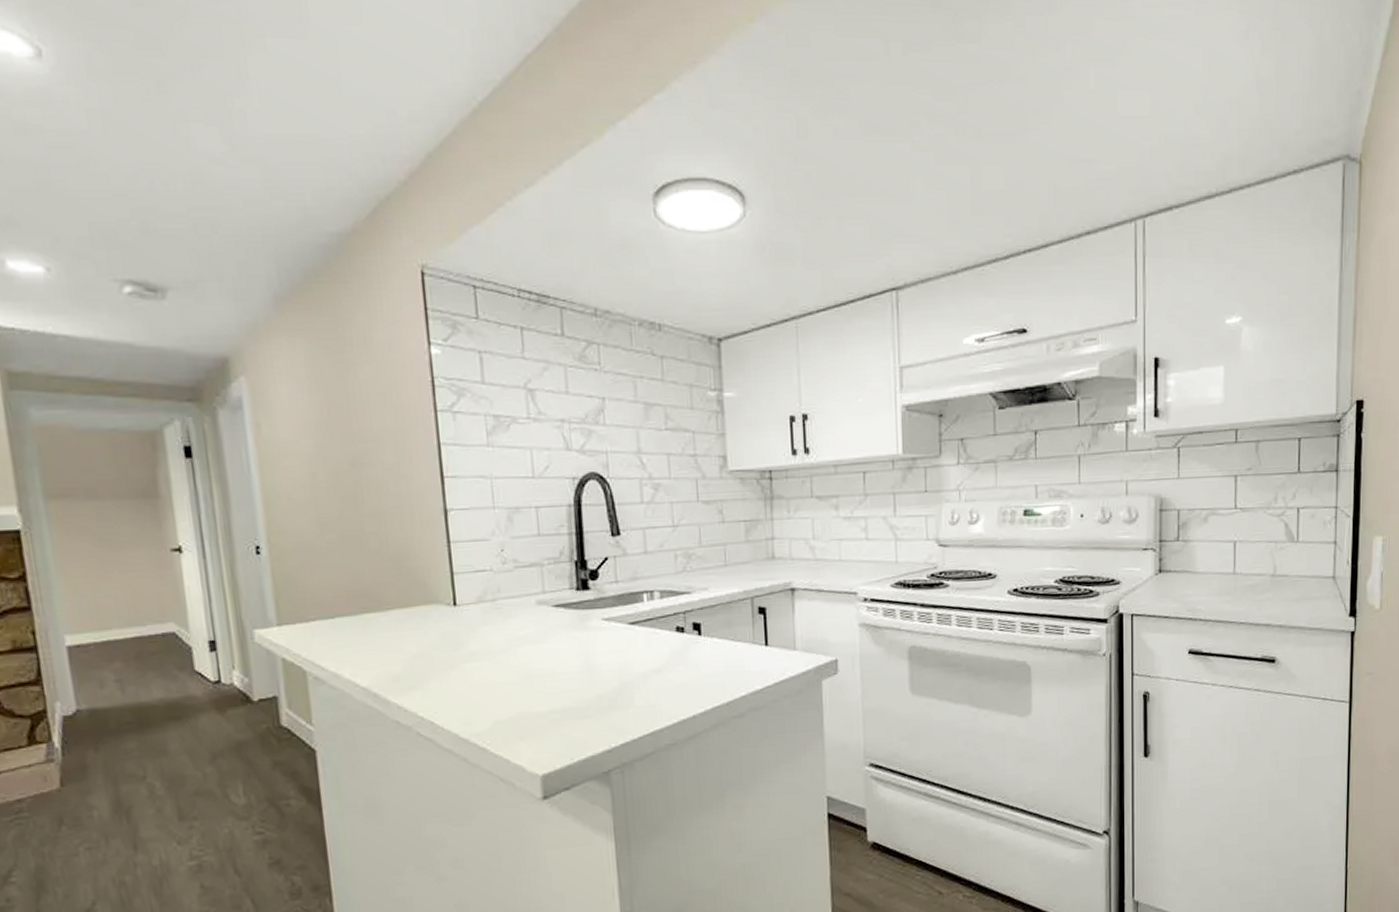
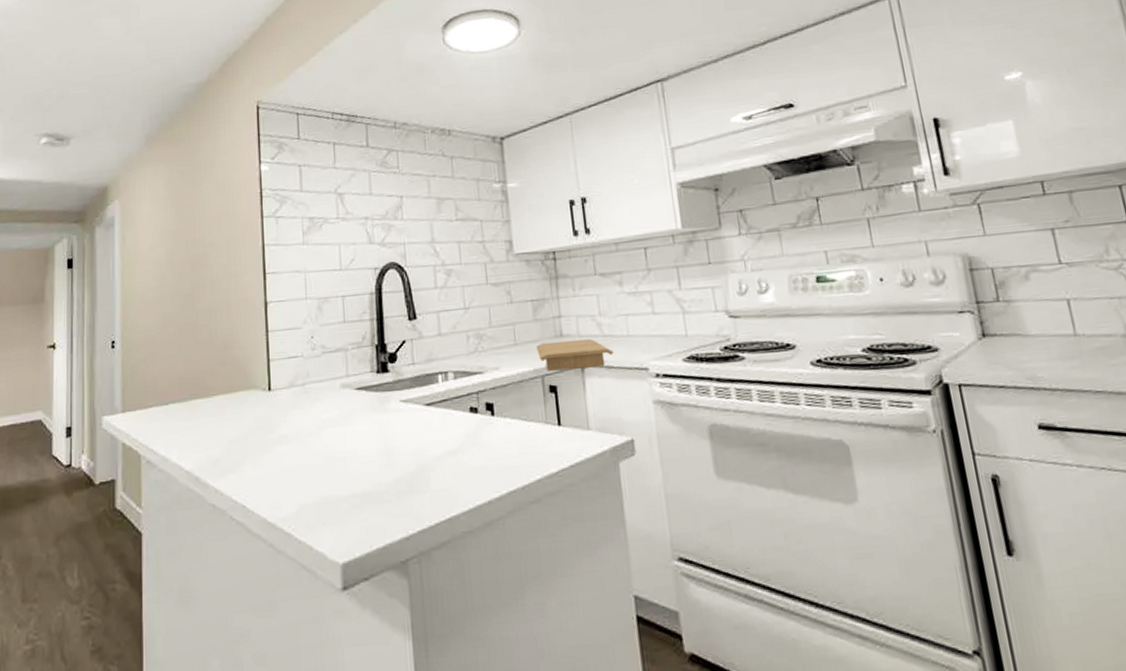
cutting board: none [746,561,825,593] -> present [535,338,614,371]

